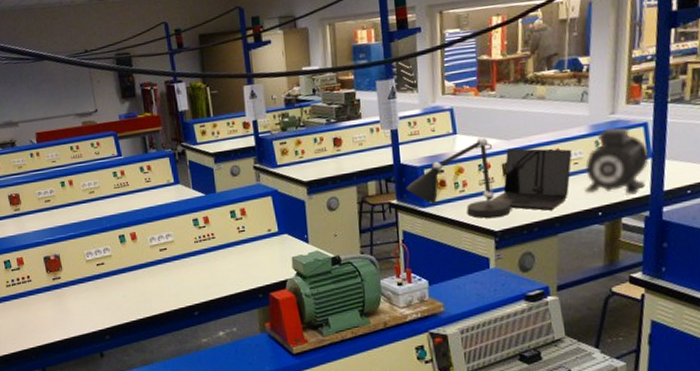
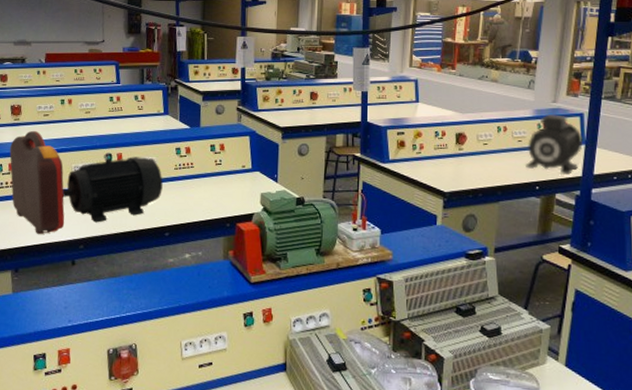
toolbox: none [15,219,86,330] -> present [9,130,65,235]
electric motor: none [78,233,185,310] -> present [62,152,163,223]
desk lamp: present [406,137,512,219] -> none [369,108,461,181]
laptop: present [491,148,572,211] -> none [443,121,517,179]

